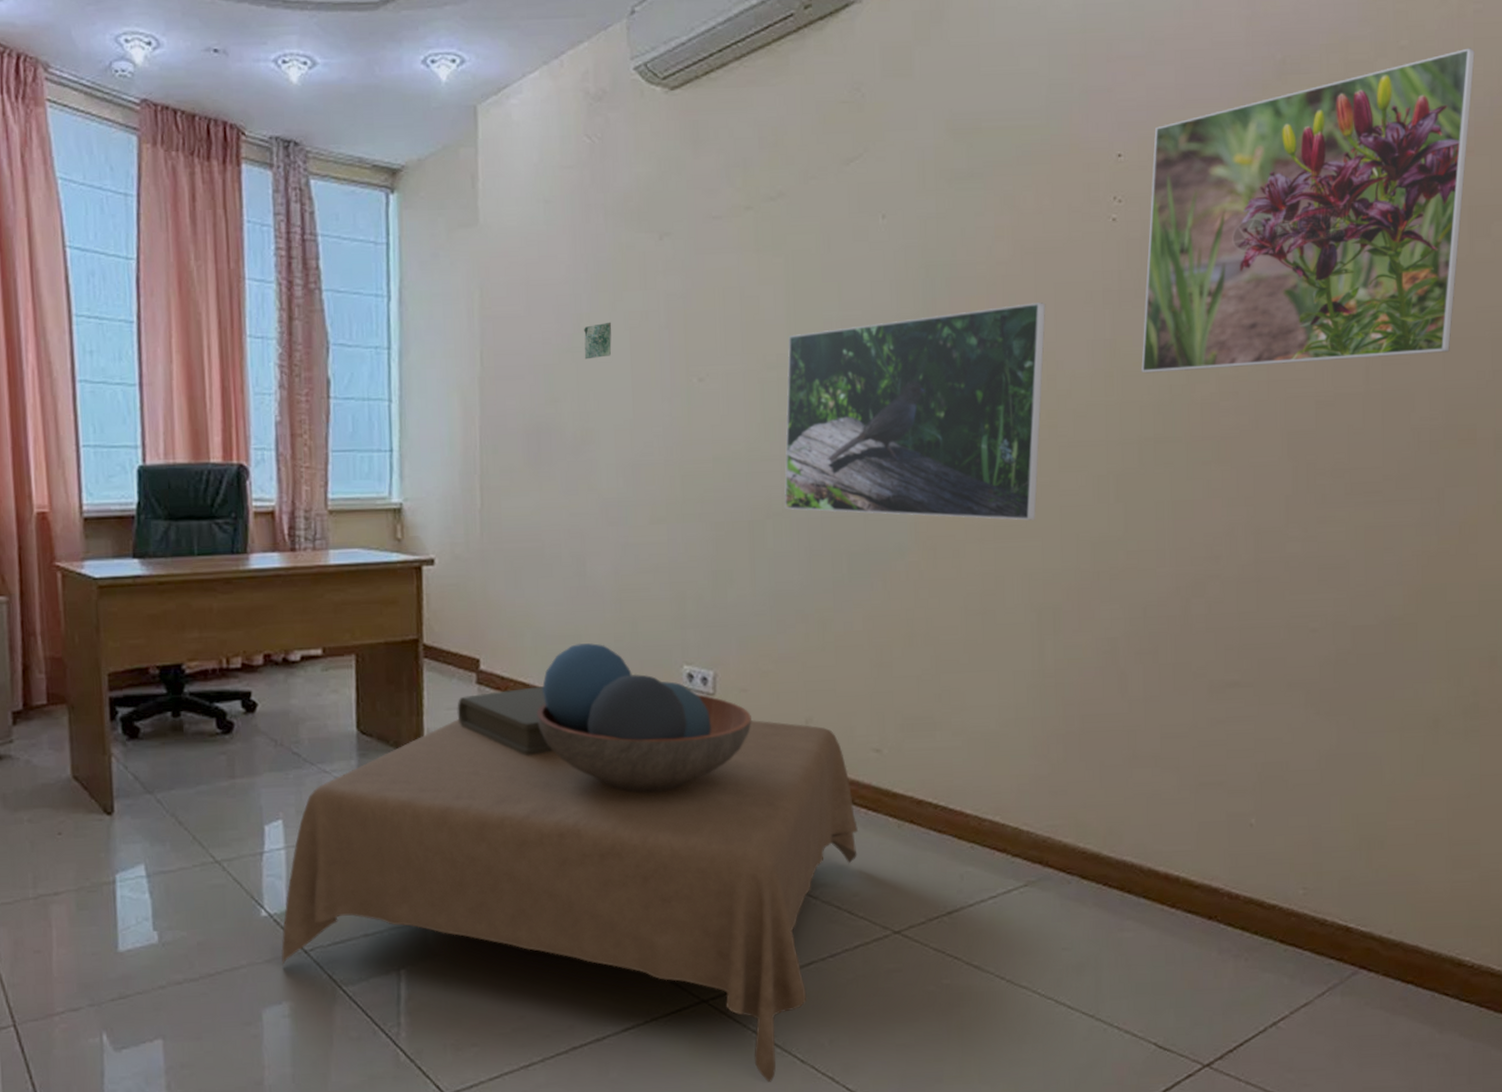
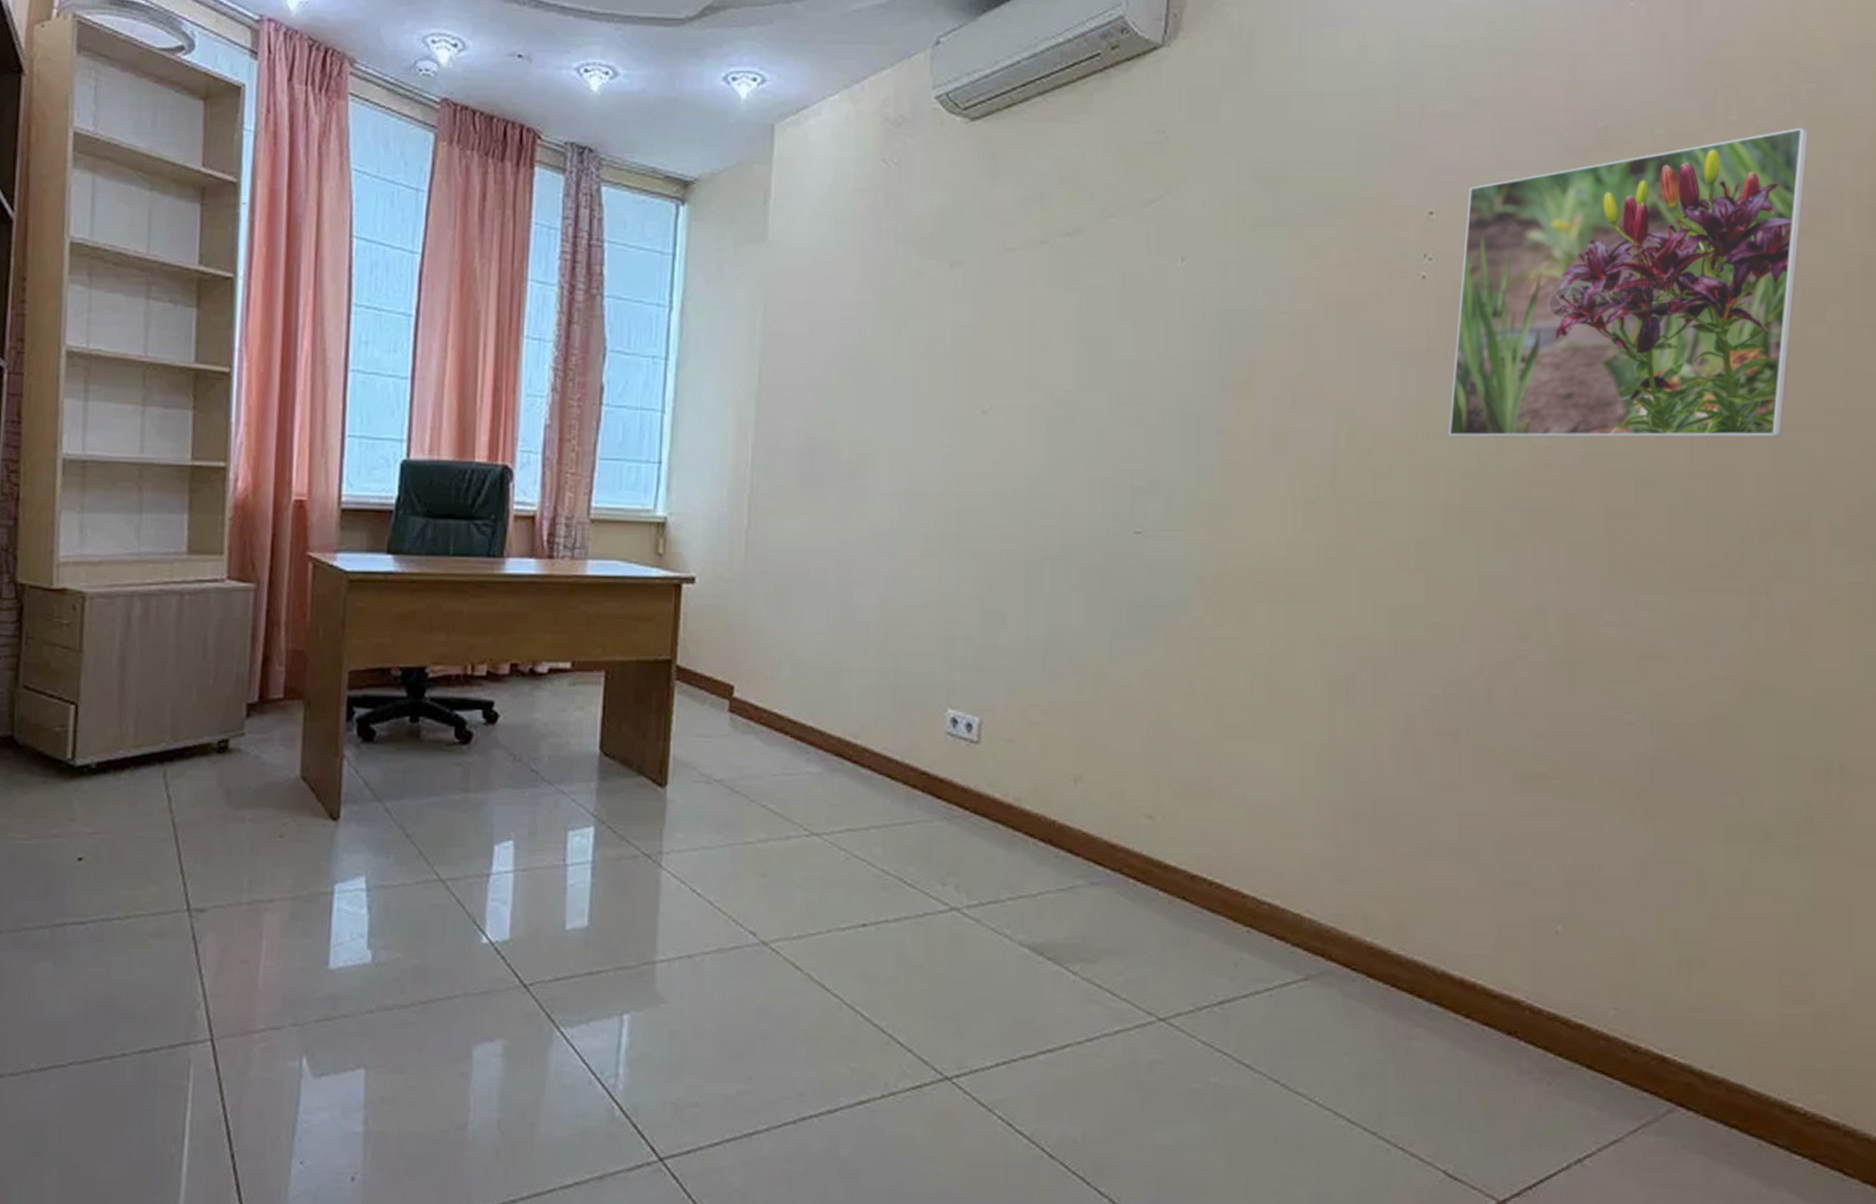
coffee table: present [280,643,858,1082] -> none [498,677,1125,1177]
map: present [584,322,612,360] -> none [865,347,896,384]
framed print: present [784,302,1046,521] -> none [1064,357,1349,583]

